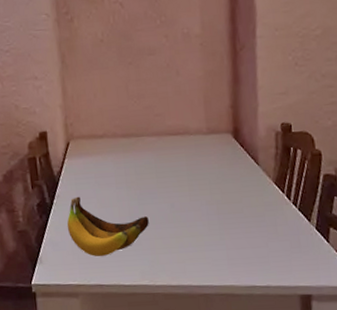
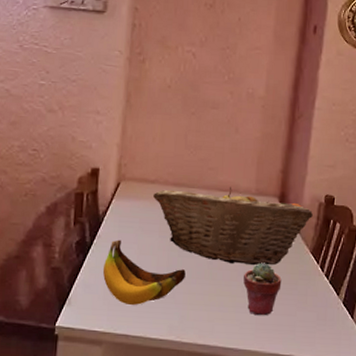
fruit basket: none [103,130,271,205] -> present [152,187,313,265]
potted succulent: none [208,199,248,252] -> present [243,262,282,316]

